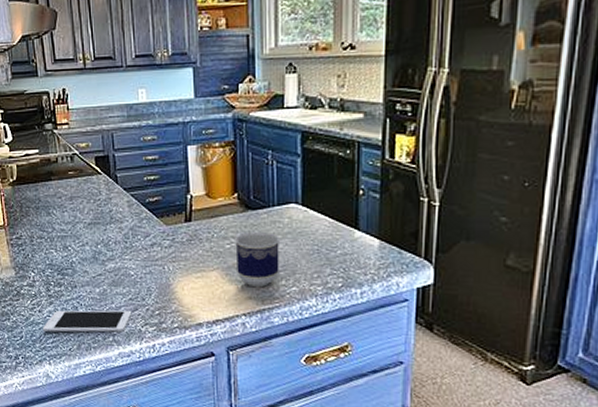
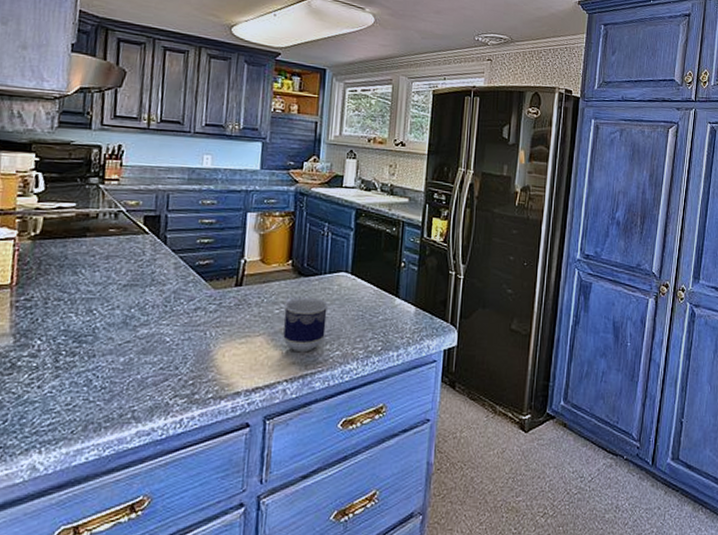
cell phone: present [43,310,132,333] -> none [39,381,161,412]

